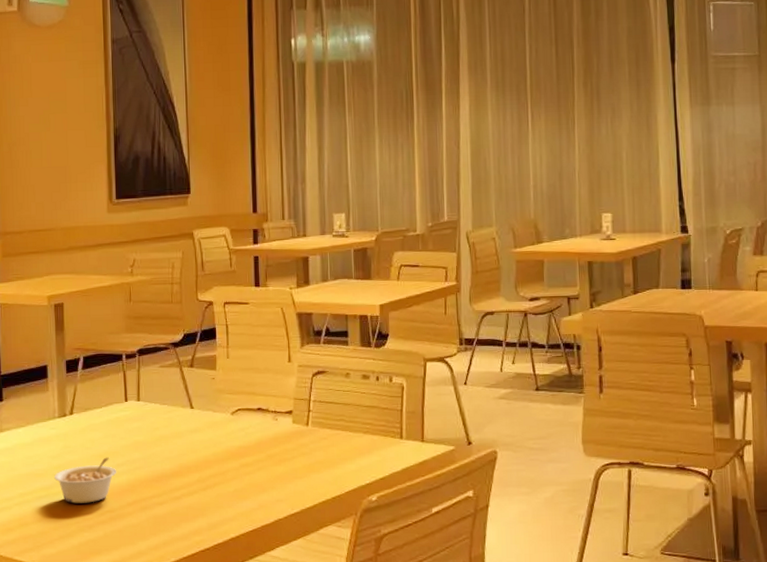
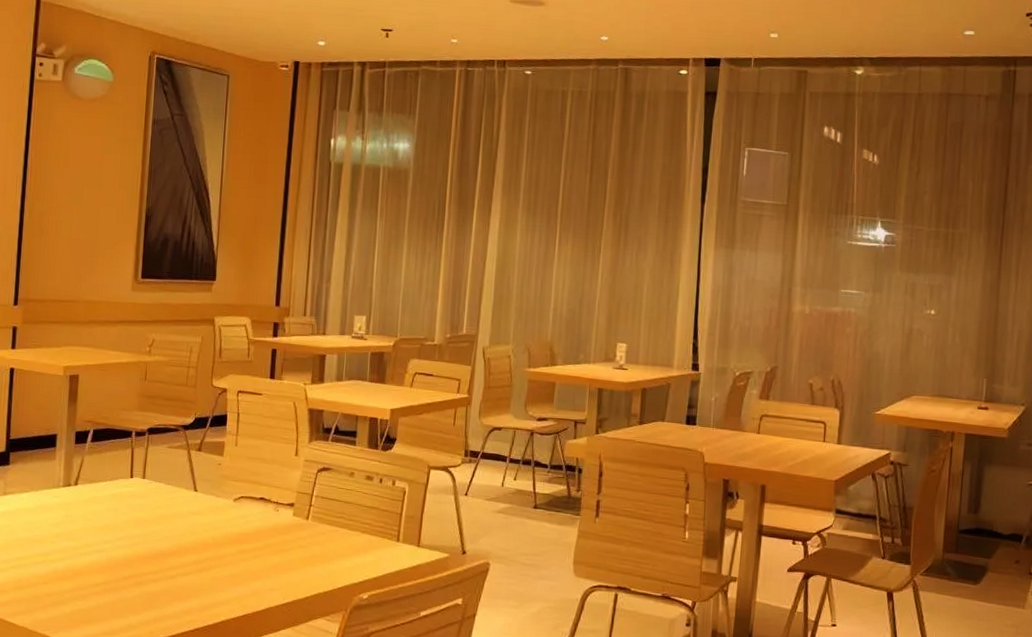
legume: present [54,457,117,504] -> none [53,530,116,573]

